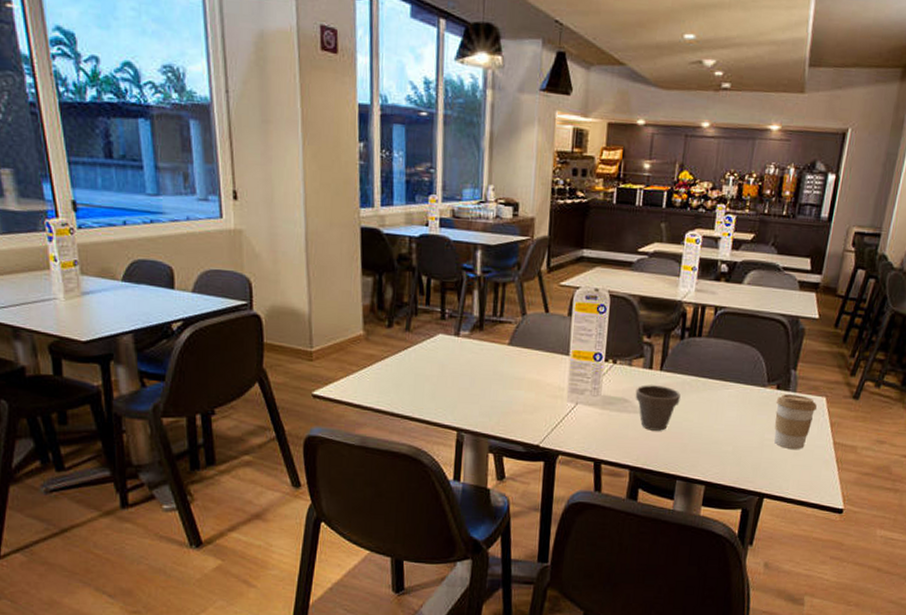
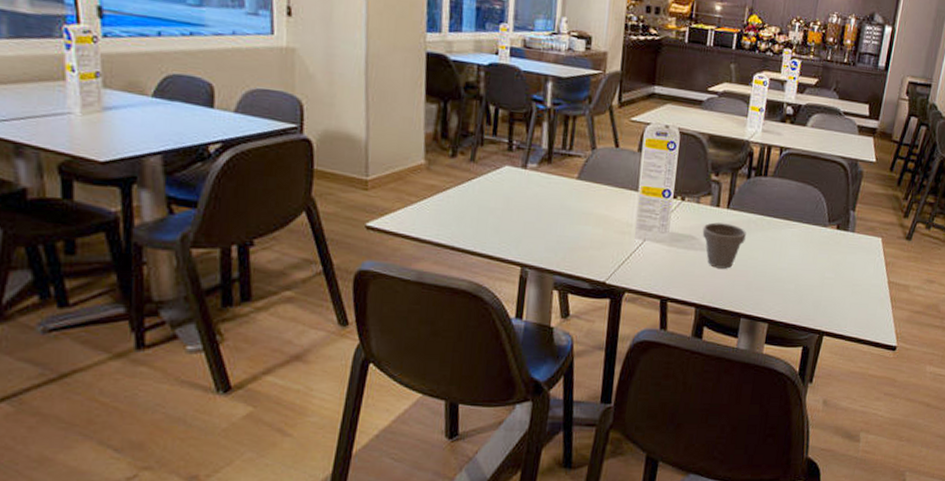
coffee cup: present [774,394,818,450] -> none [833,234,874,289]

